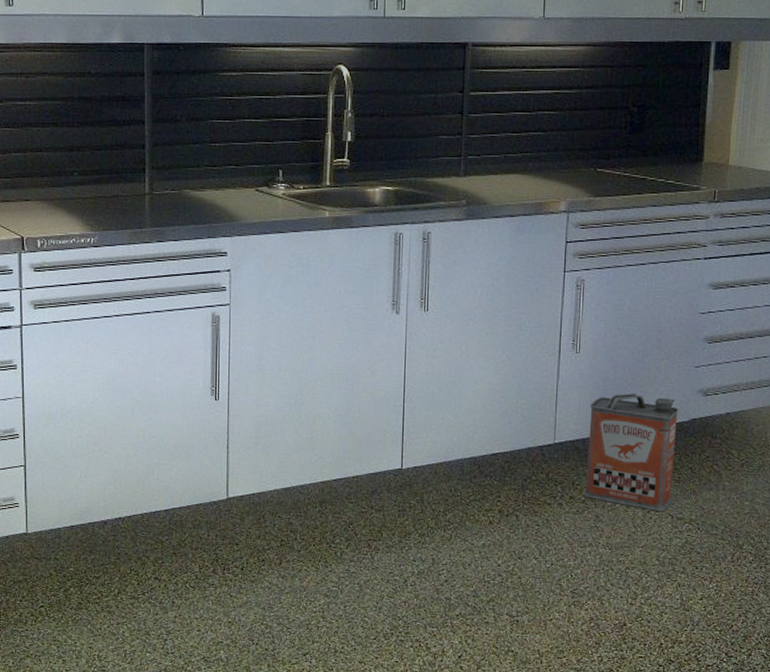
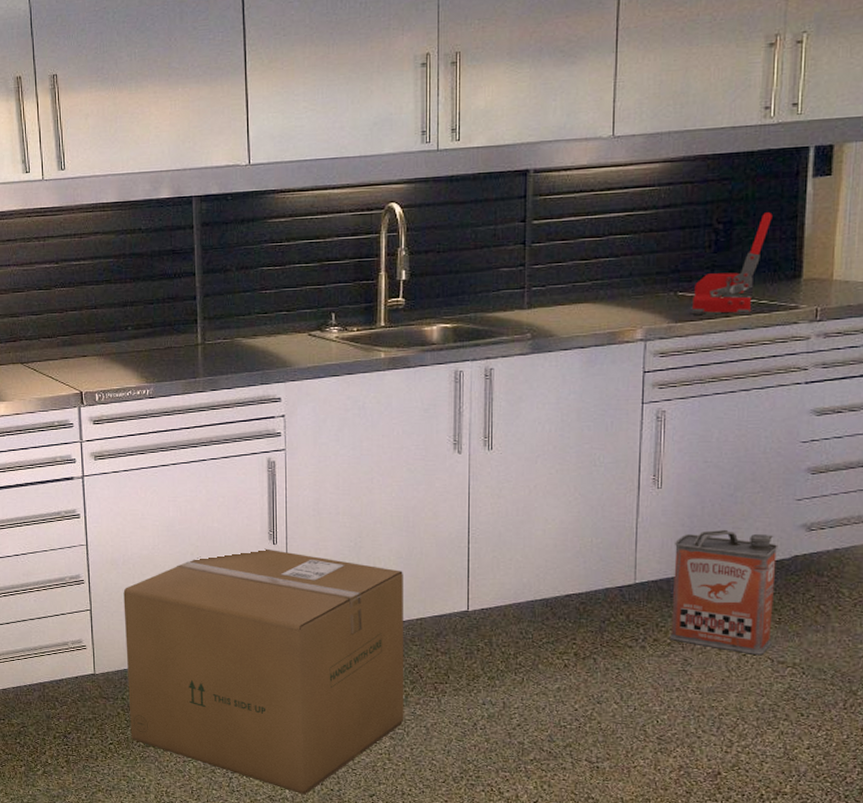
box: none [60,404,341,655] -> present [123,548,404,795]
clamp: none [607,99,680,194] -> present [689,212,773,316]

